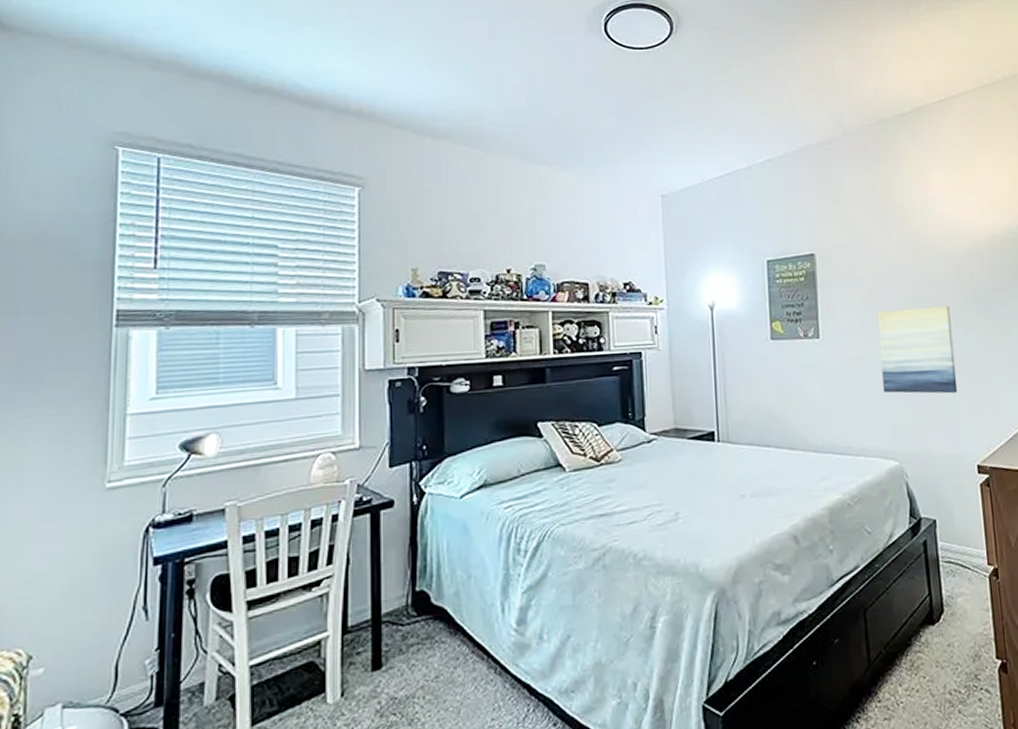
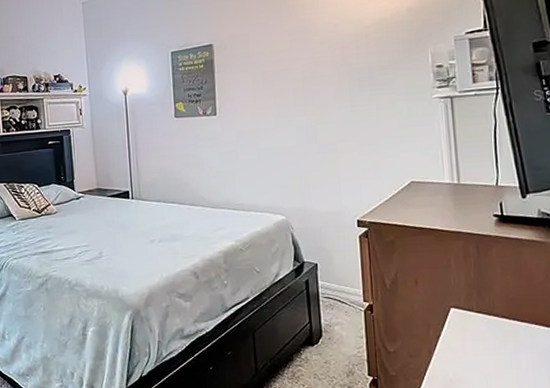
wall art: present [877,306,958,394] -> none [268,84,341,160]

